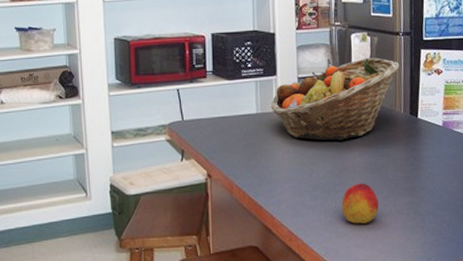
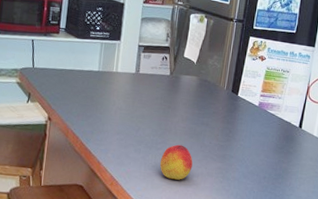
fruit basket: present [270,58,400,141] -> none [111,37,229,106]

